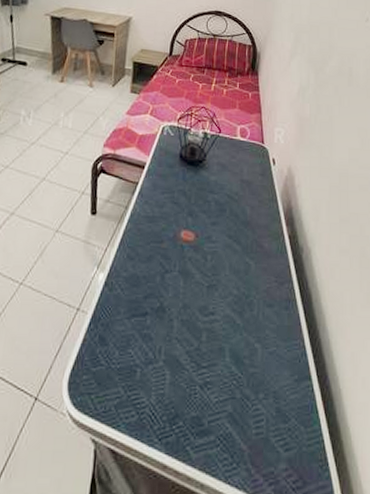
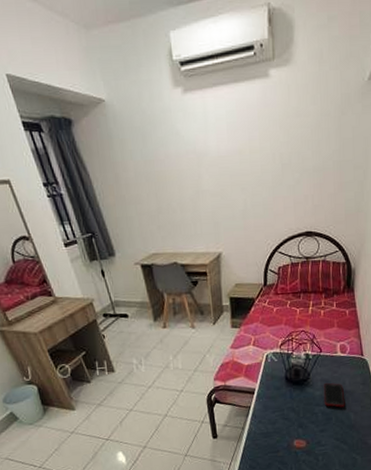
cell phone: none [218,167,242,199] -> present [323,382,345,408]

